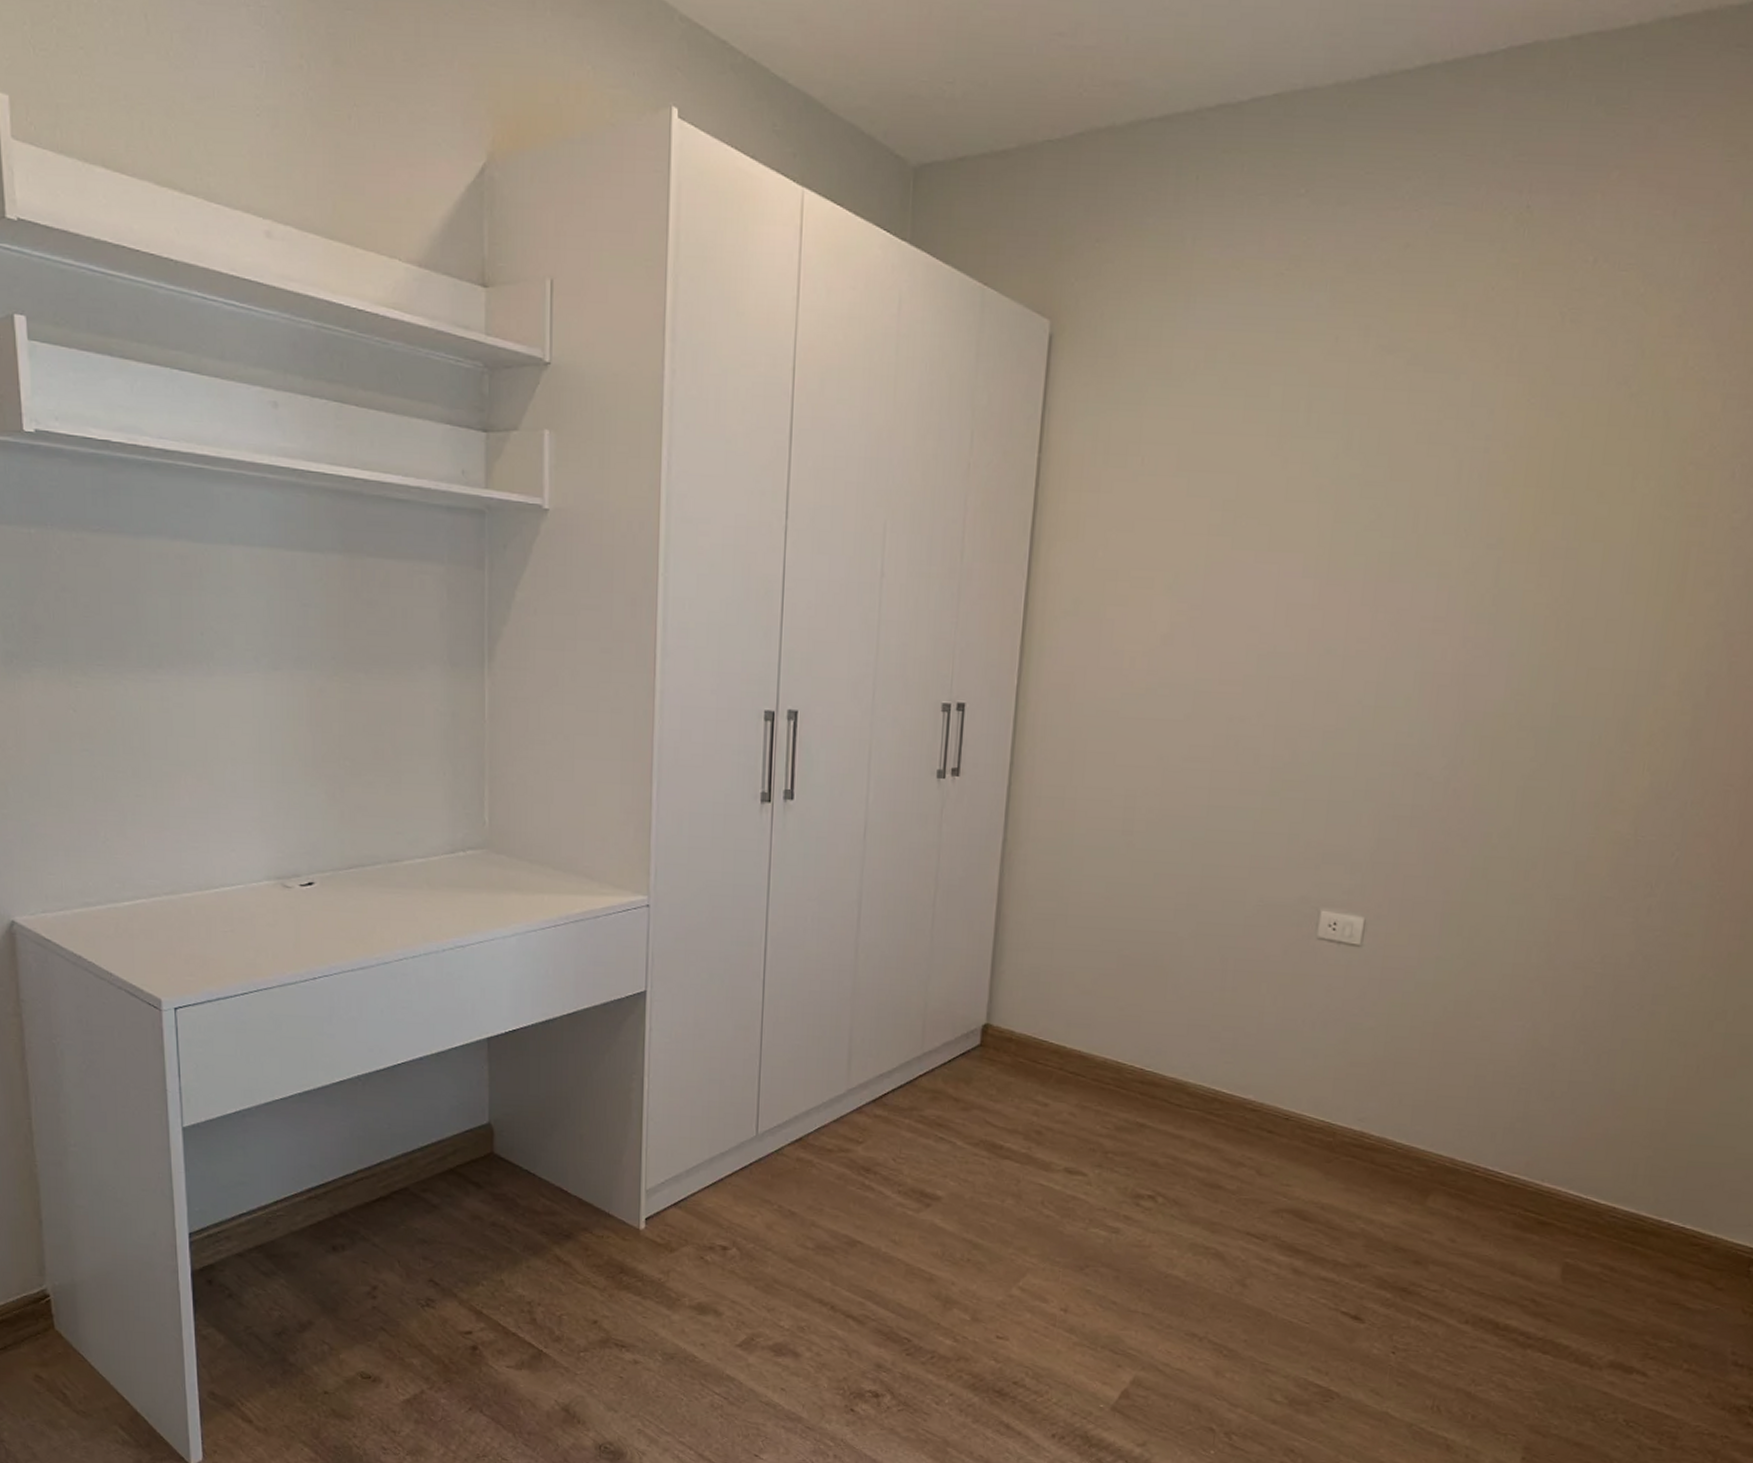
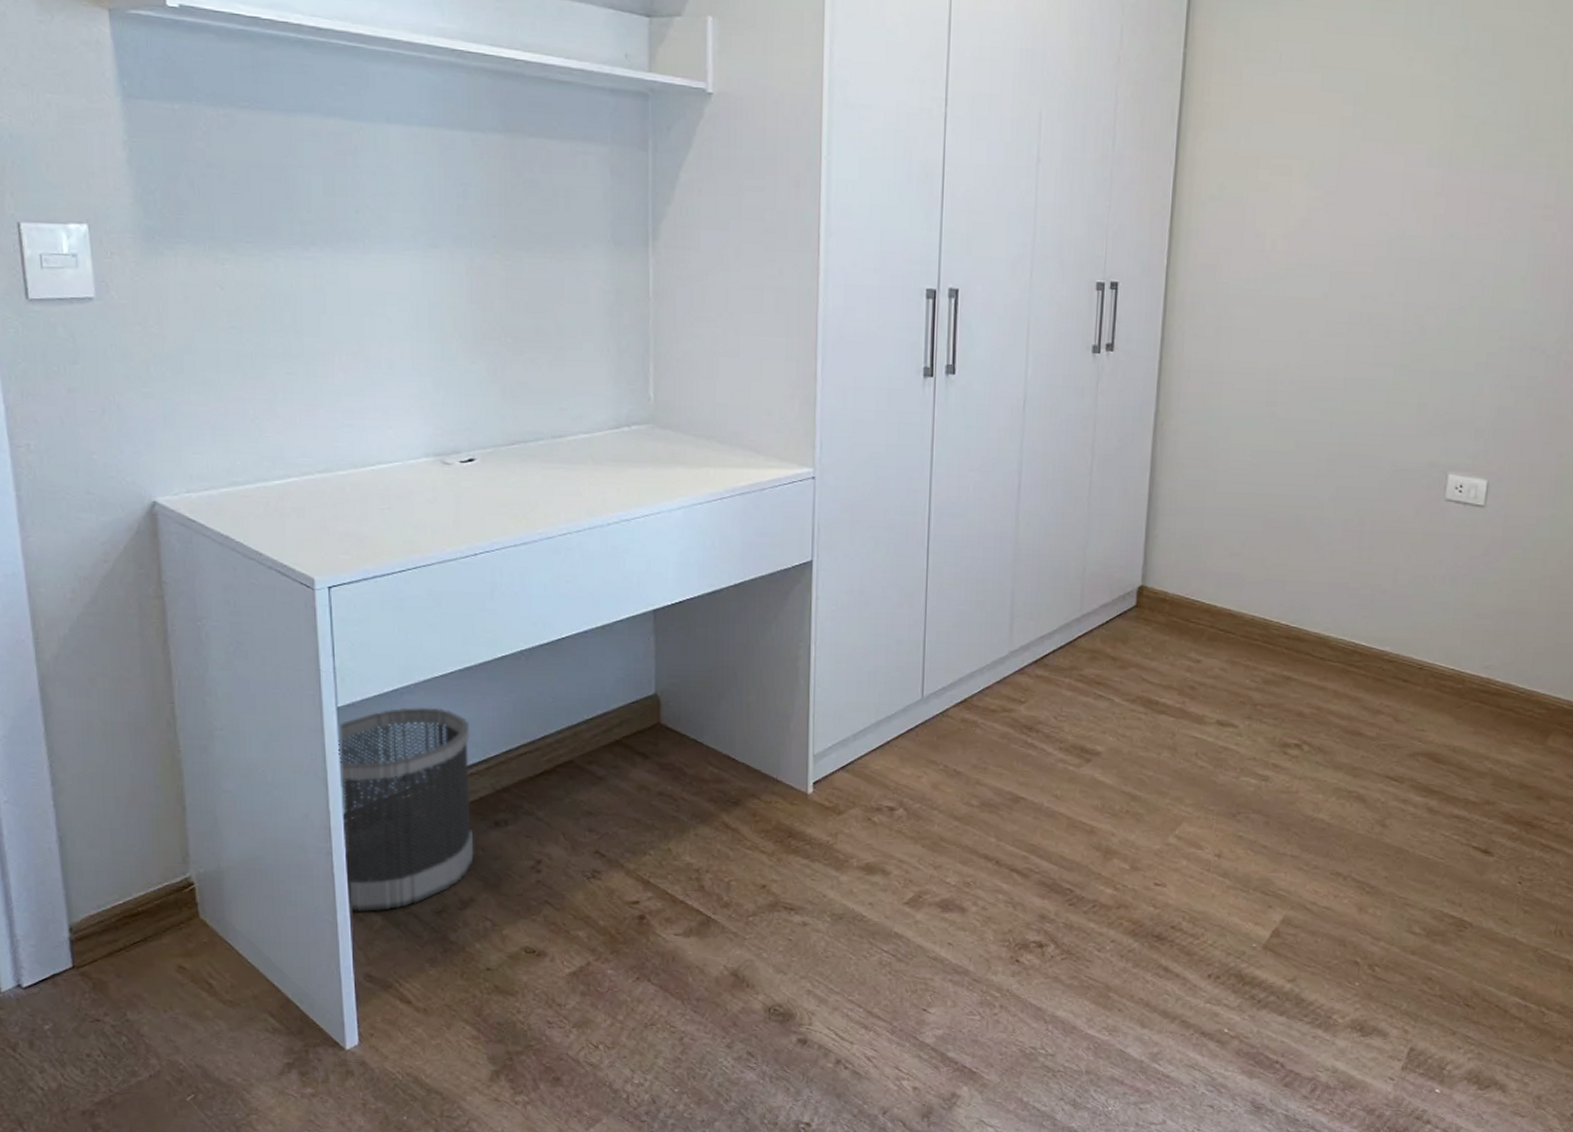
wastebasket: none [183,1129,312,1331] -> present [338,707,474,912]

